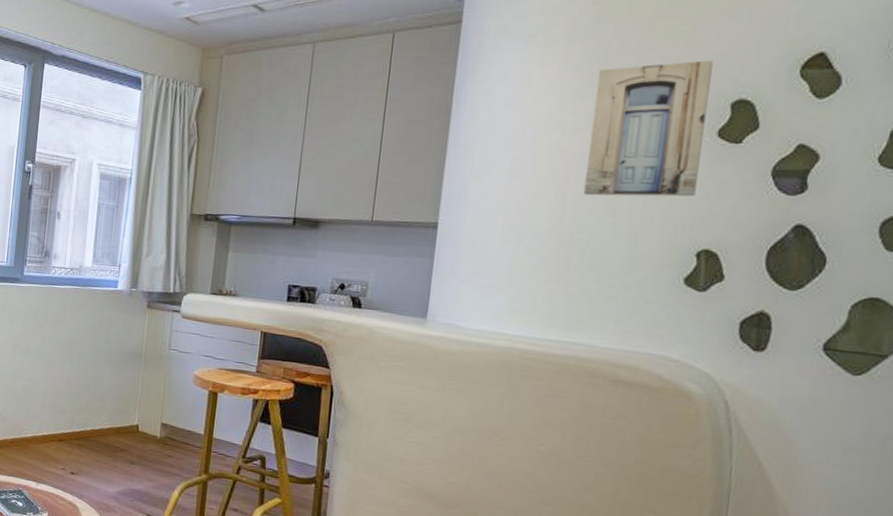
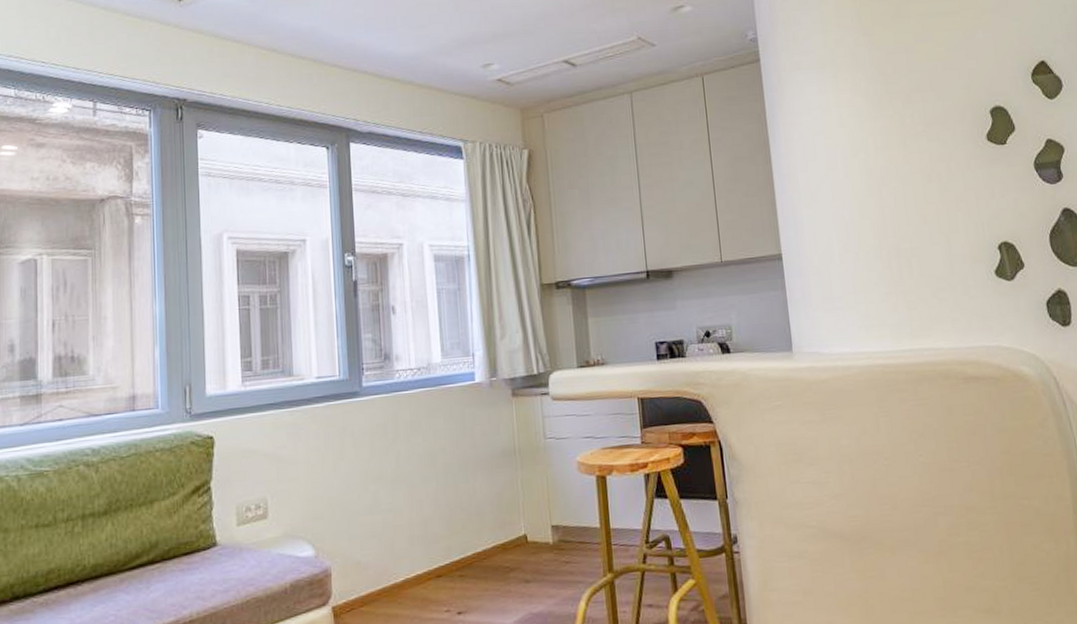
wall art: present [583,60,713,197] -> none [883,76,984,208]

